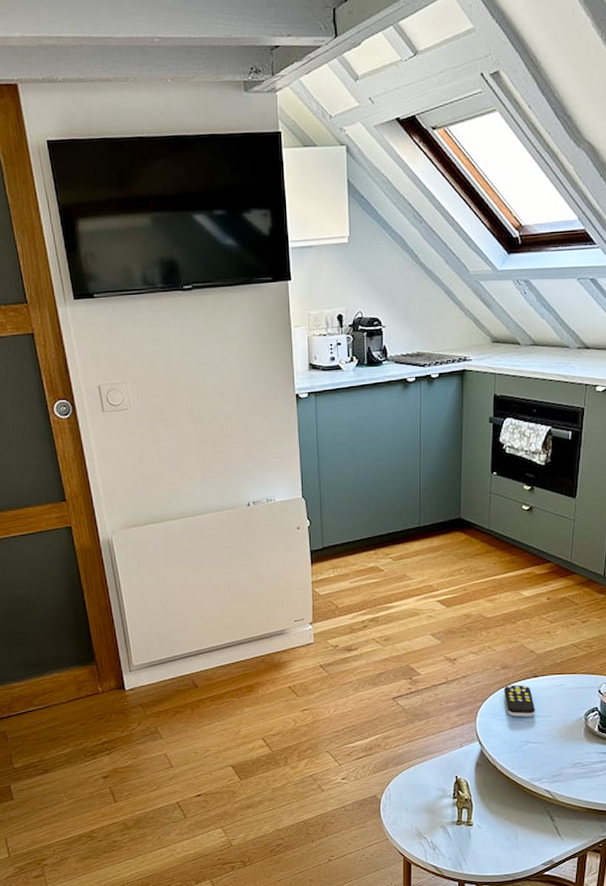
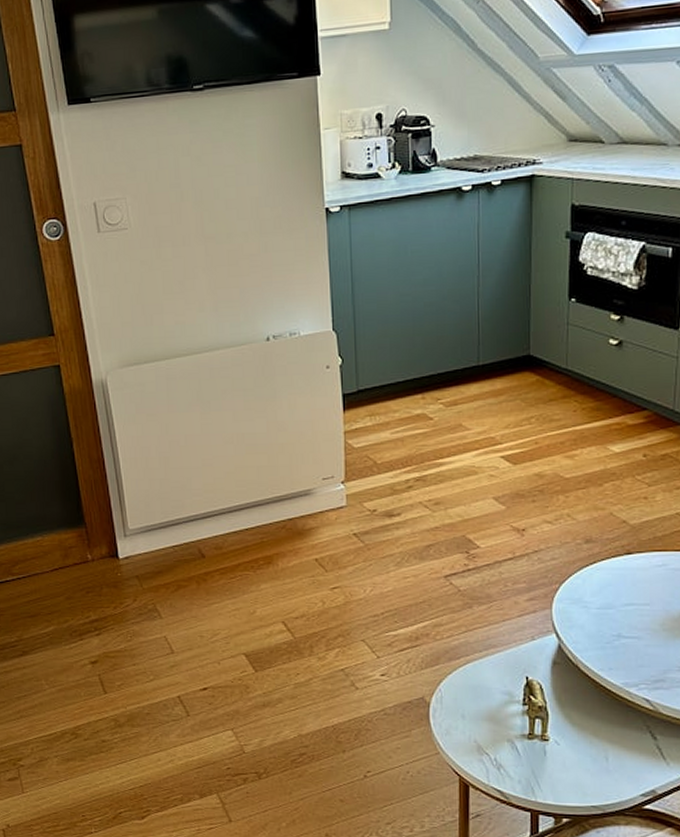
remote control: present [504,685,535,718] -> none [588,563,629,605]

